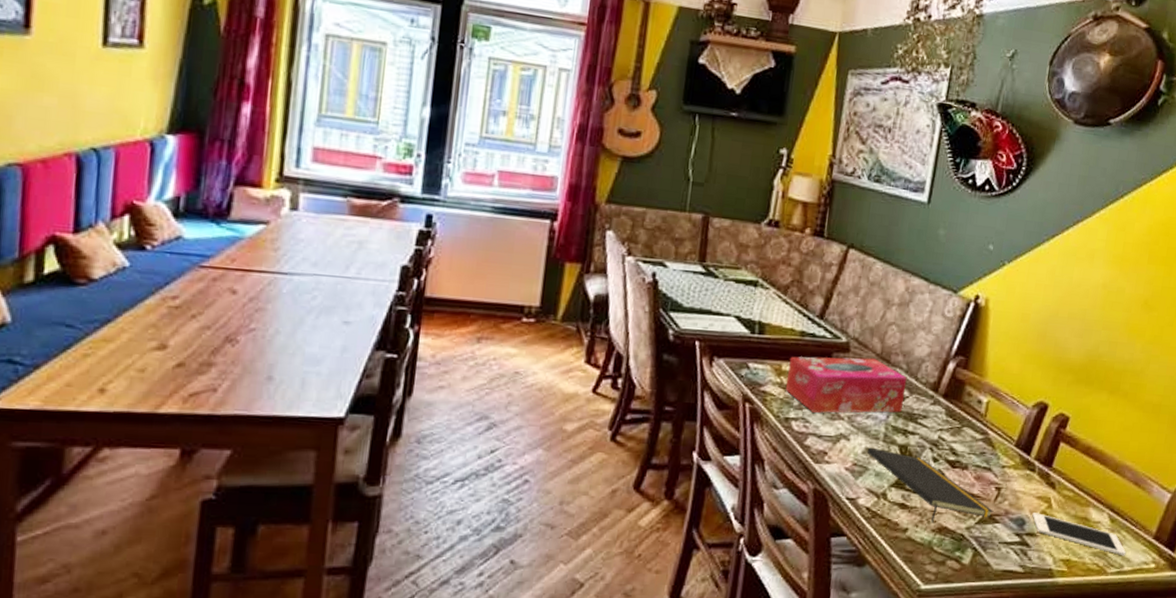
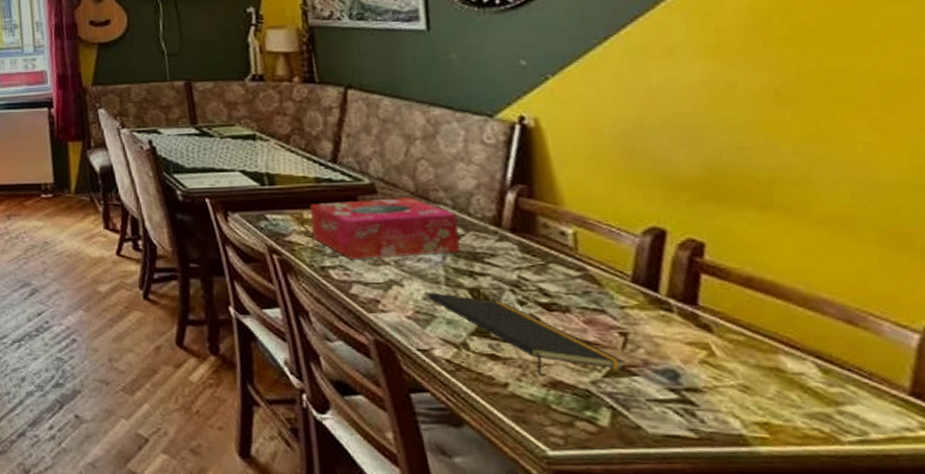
cell phone: present [1032,513,1126,556] -> none [687,362,867,420]

